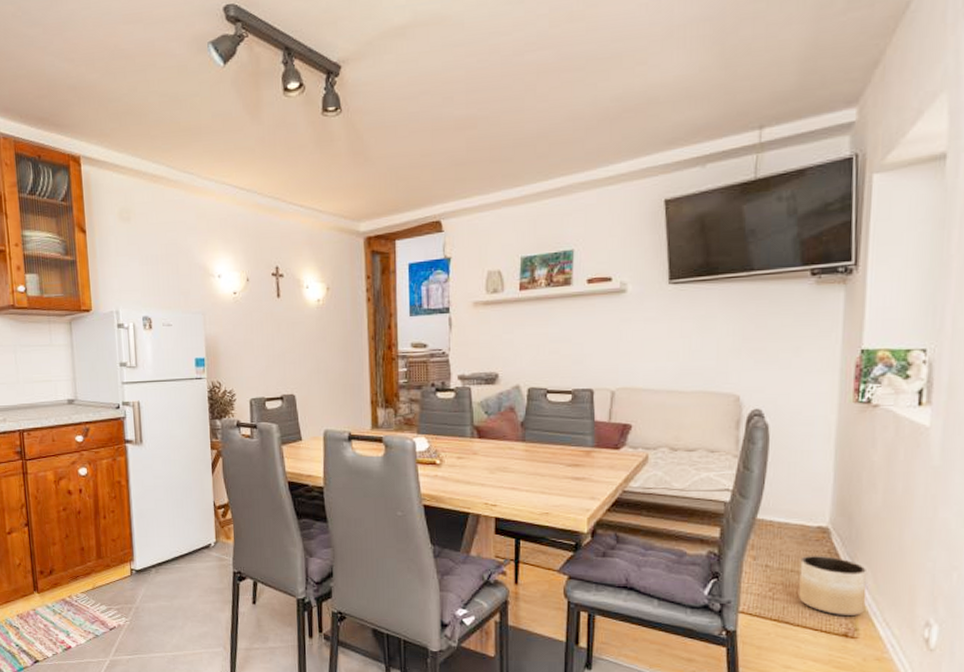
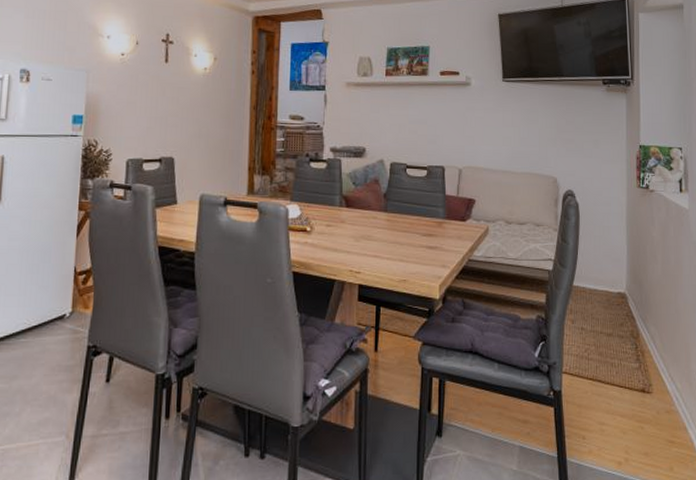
planter: present [799,556,867,617] -> none [607,319,656,373]

